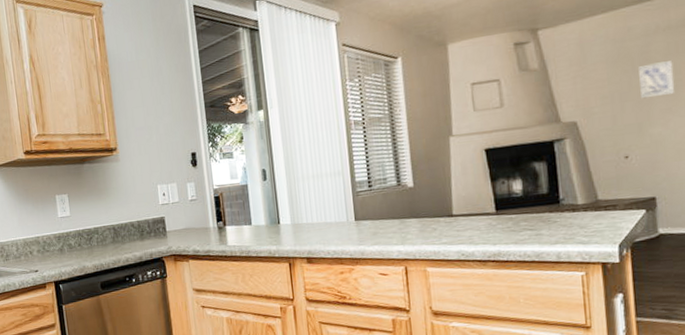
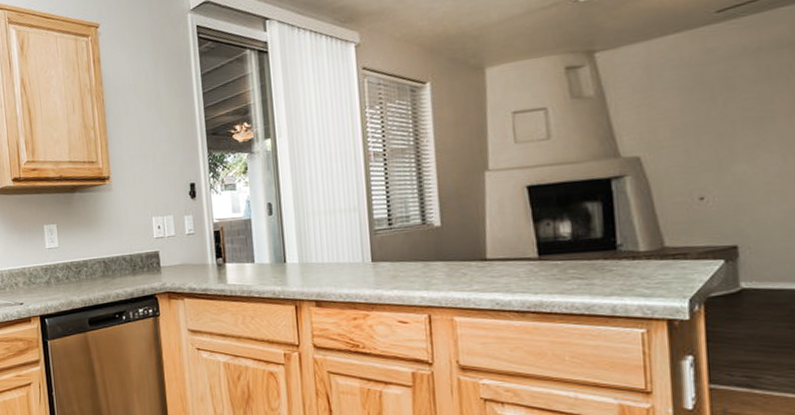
wall art: present [639,60,675,99] -> none [720,88,766,132]

